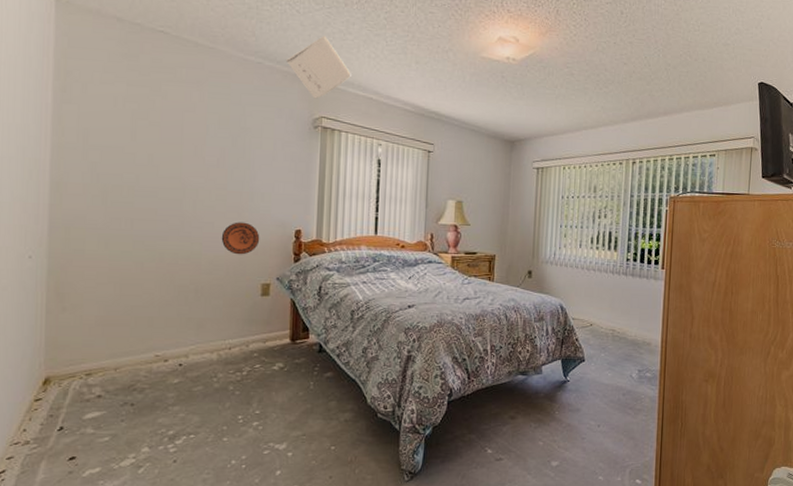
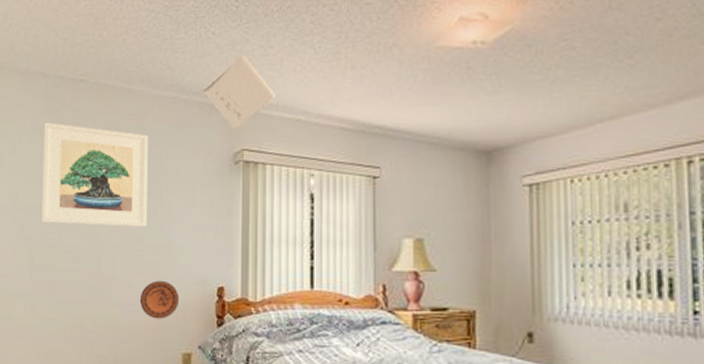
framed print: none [116,66,232,174] -> present [41,122,148,227]

